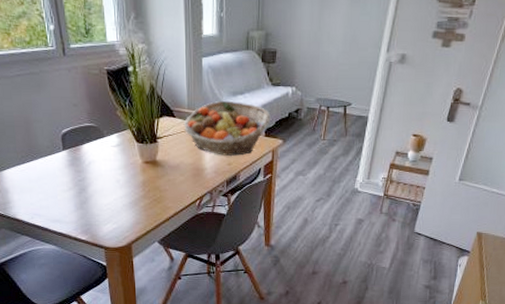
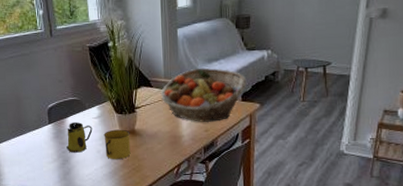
mug: none [83,149,111,182] -> present [66,121,93,153]
mug: none [123,159,152,190] -> present [104,129,131,160]

